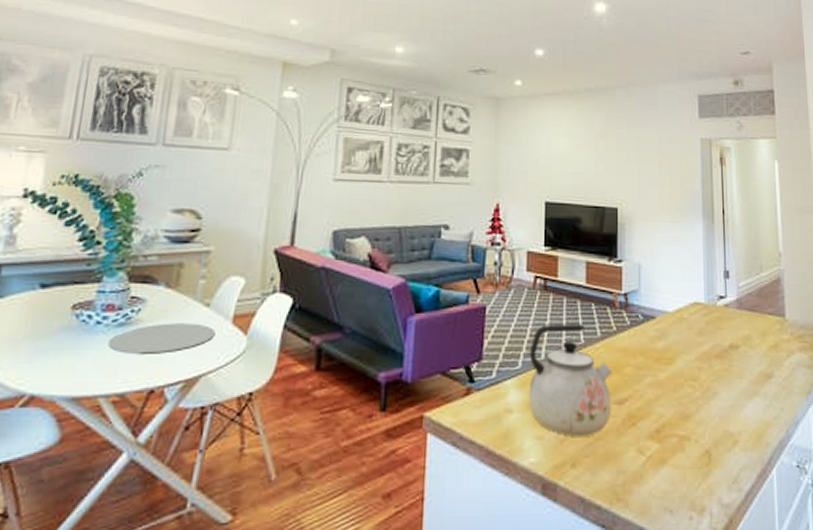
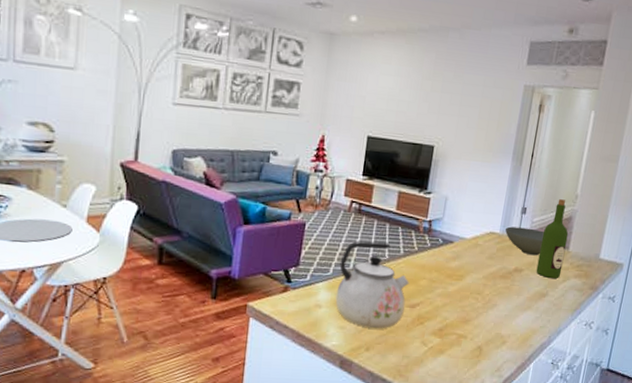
bowl: none [710,294,755,328] -> present [505,226,544,256]
wine bottle: none [752,259,783,355] -> present [536,199,569,279]

